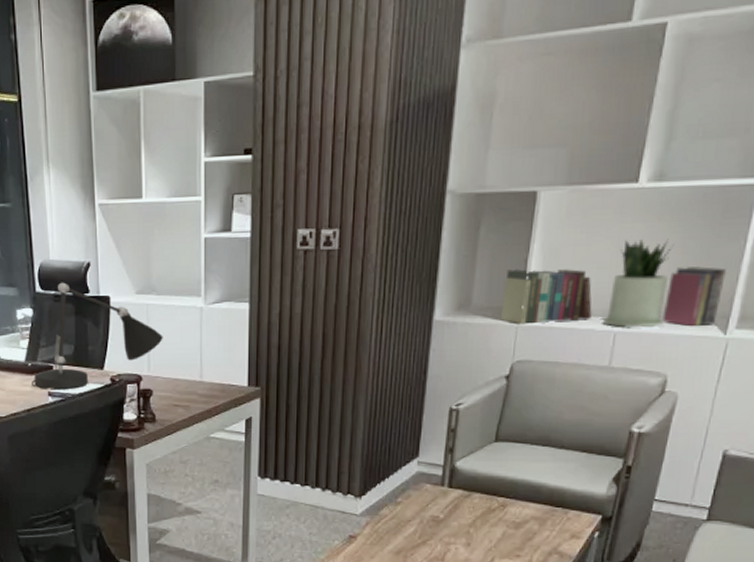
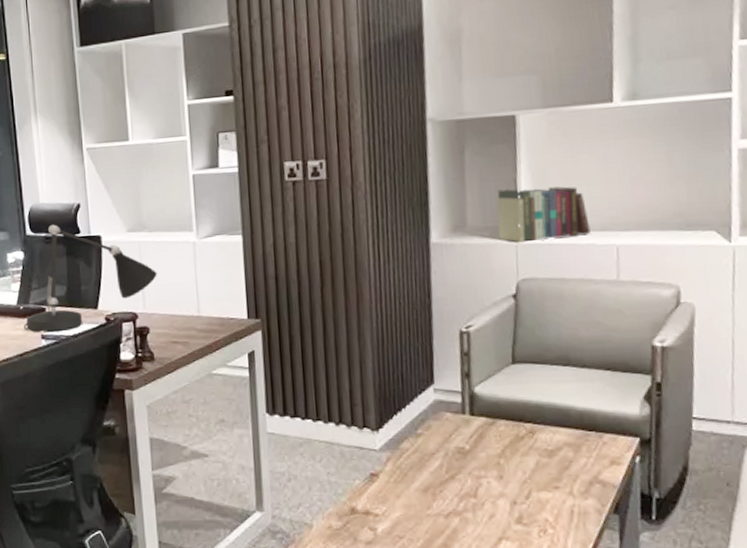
planter: present [601,239,675,328] -> none [600,153,666,241]
books: present [662,266,726,326] -> none [661,177,718,236]

